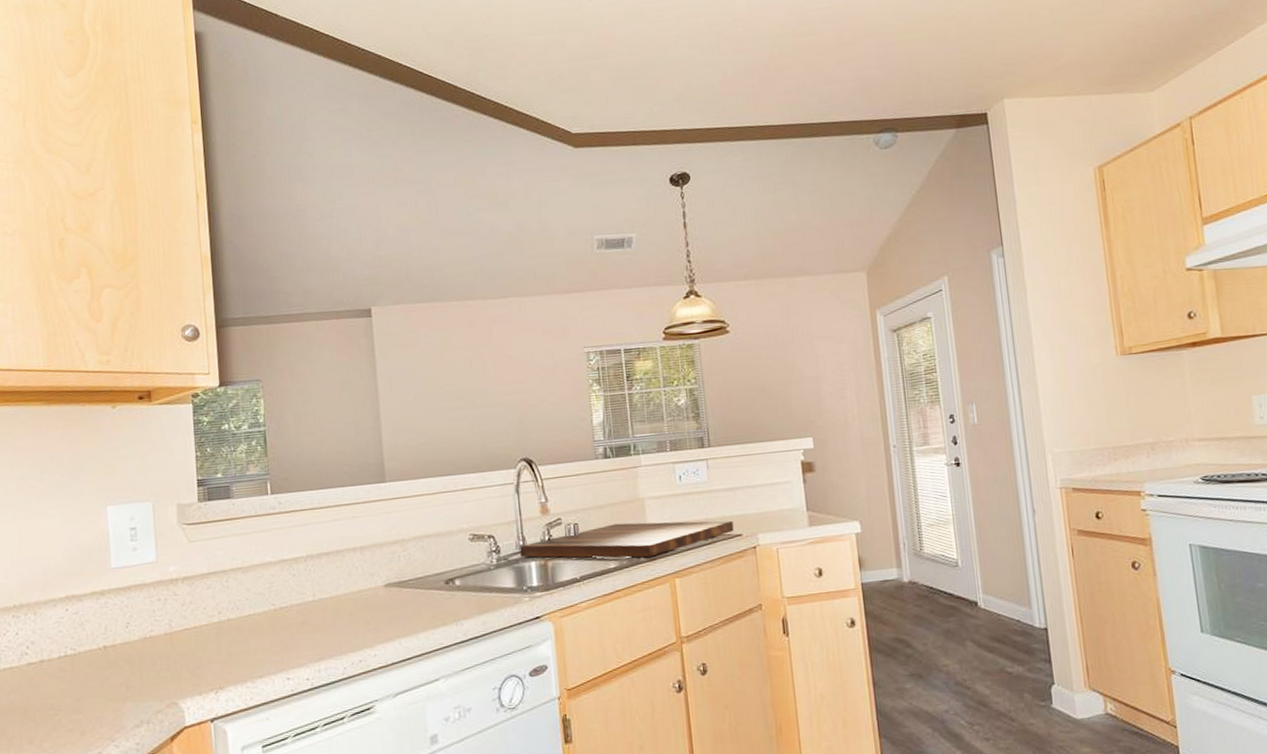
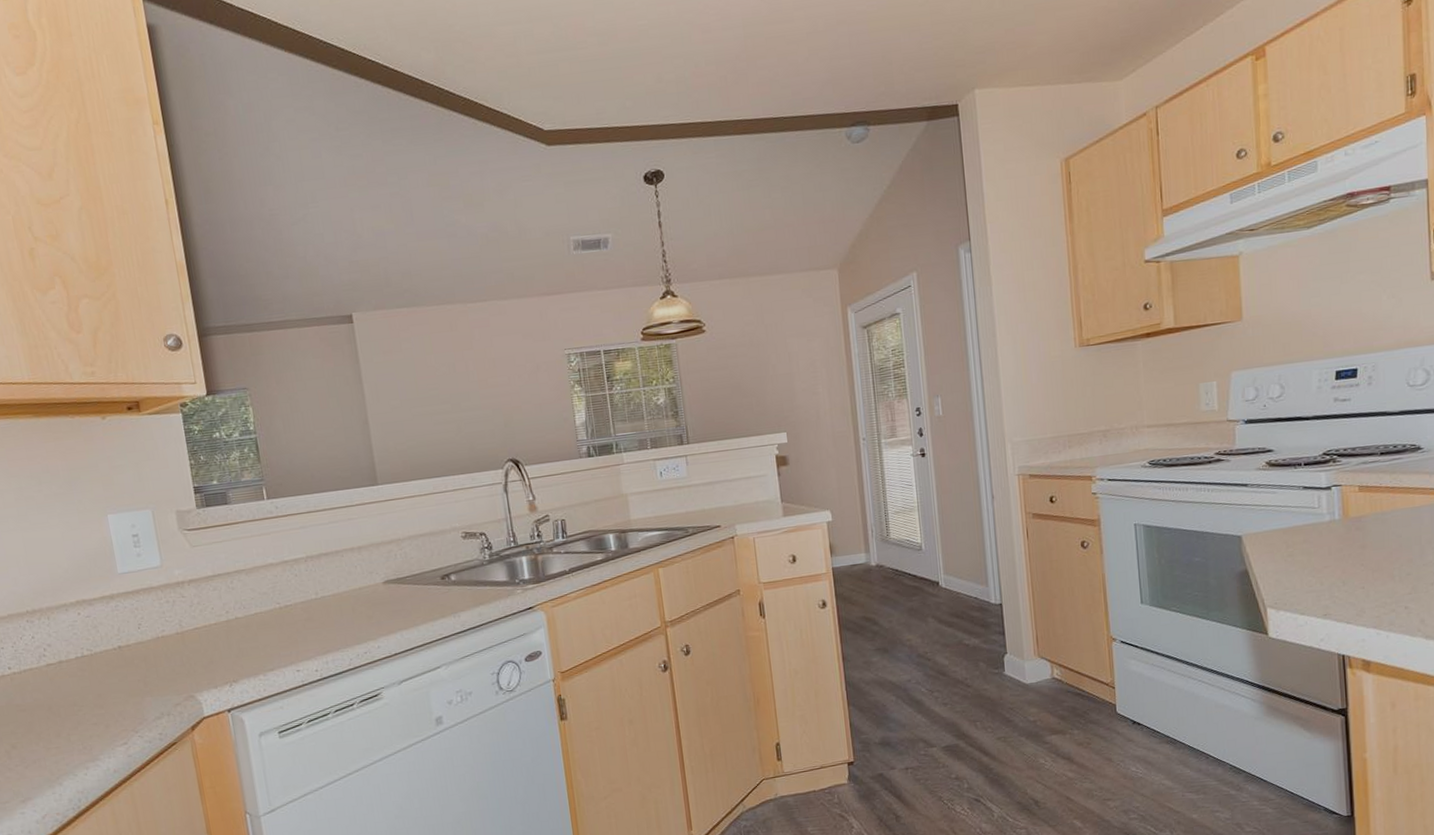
cutting board: present [520,520,734,558] -> none [510,513,713,553]

